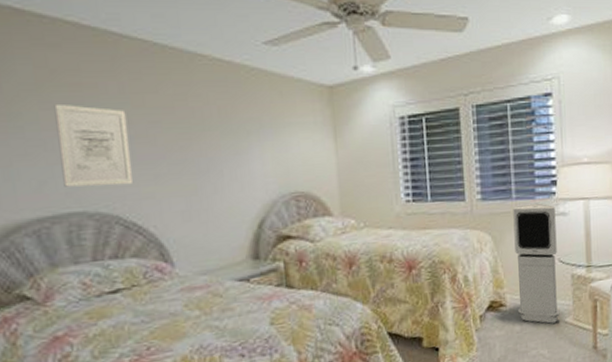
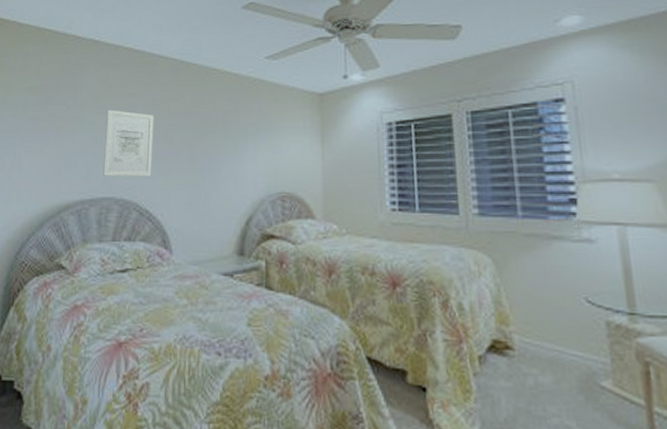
air purifier: present [513,203,560,324] -> none [519,224,593,385]

